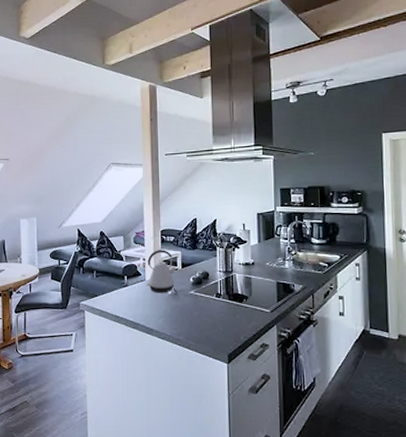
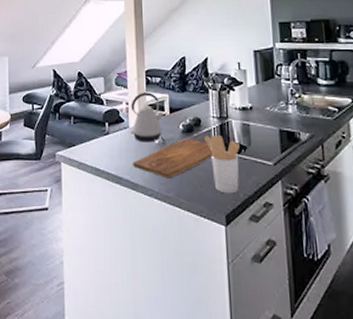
cutting board: none [148,290,230,324] -> present [133,138,226,179]
utensil holder: none [211,286,242,337] -> present [204,134,240,194]

